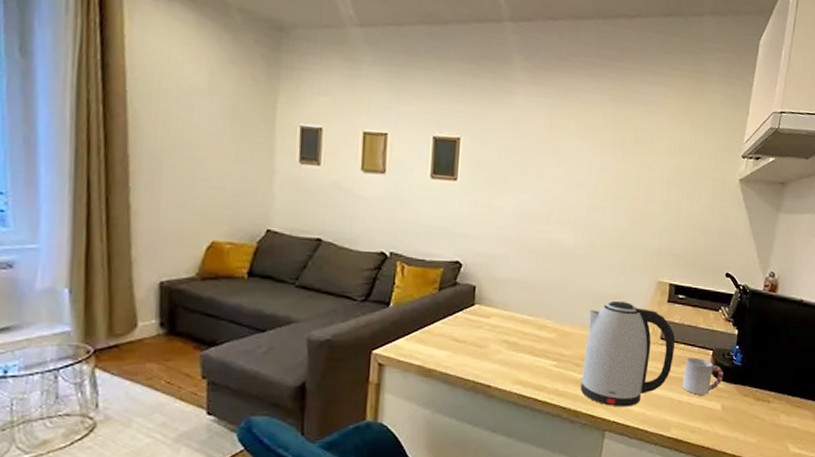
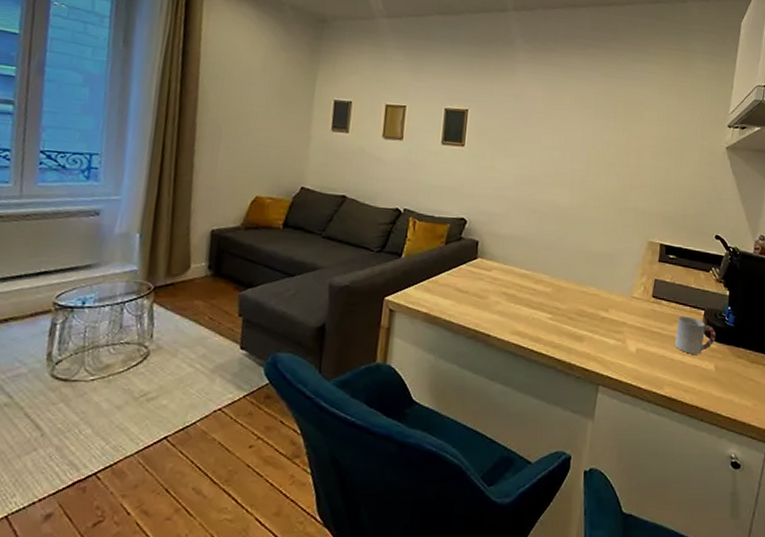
kettle: present [580,300,676,407] -> none [574,258,667,363]

